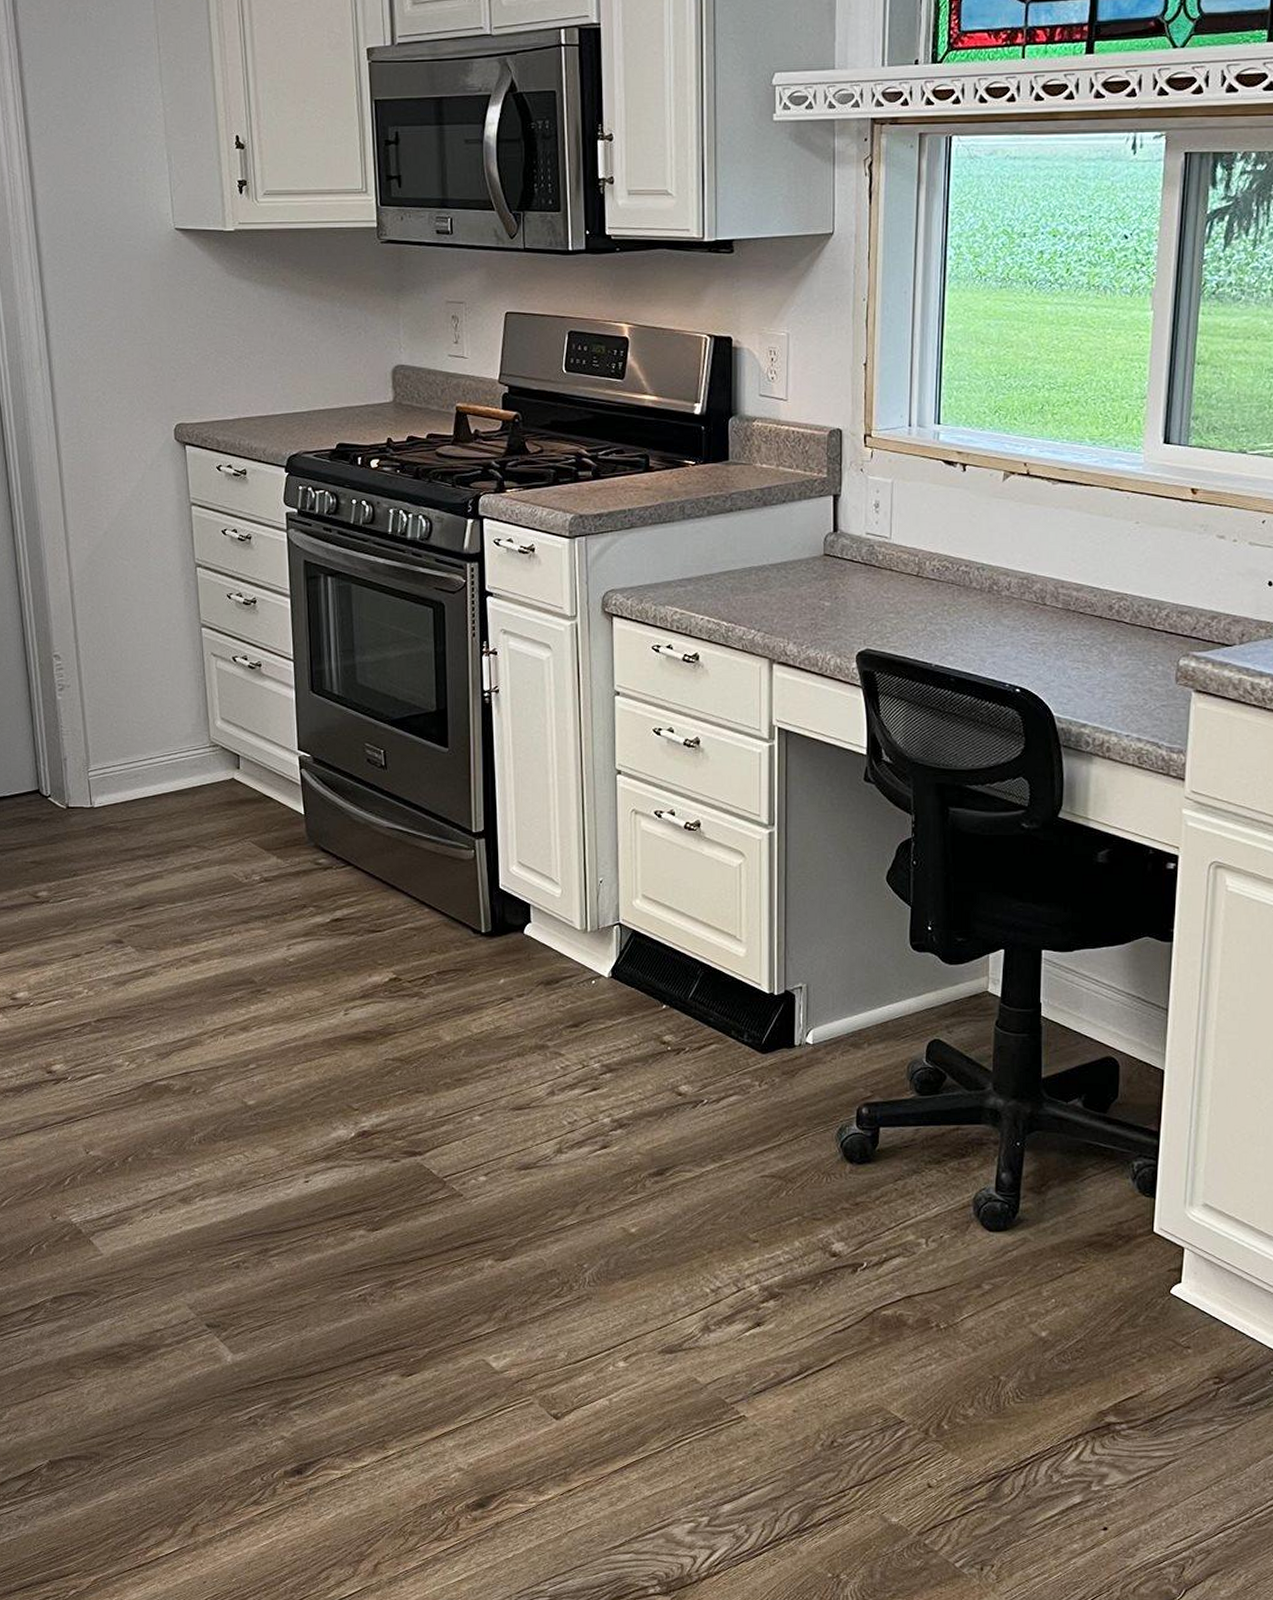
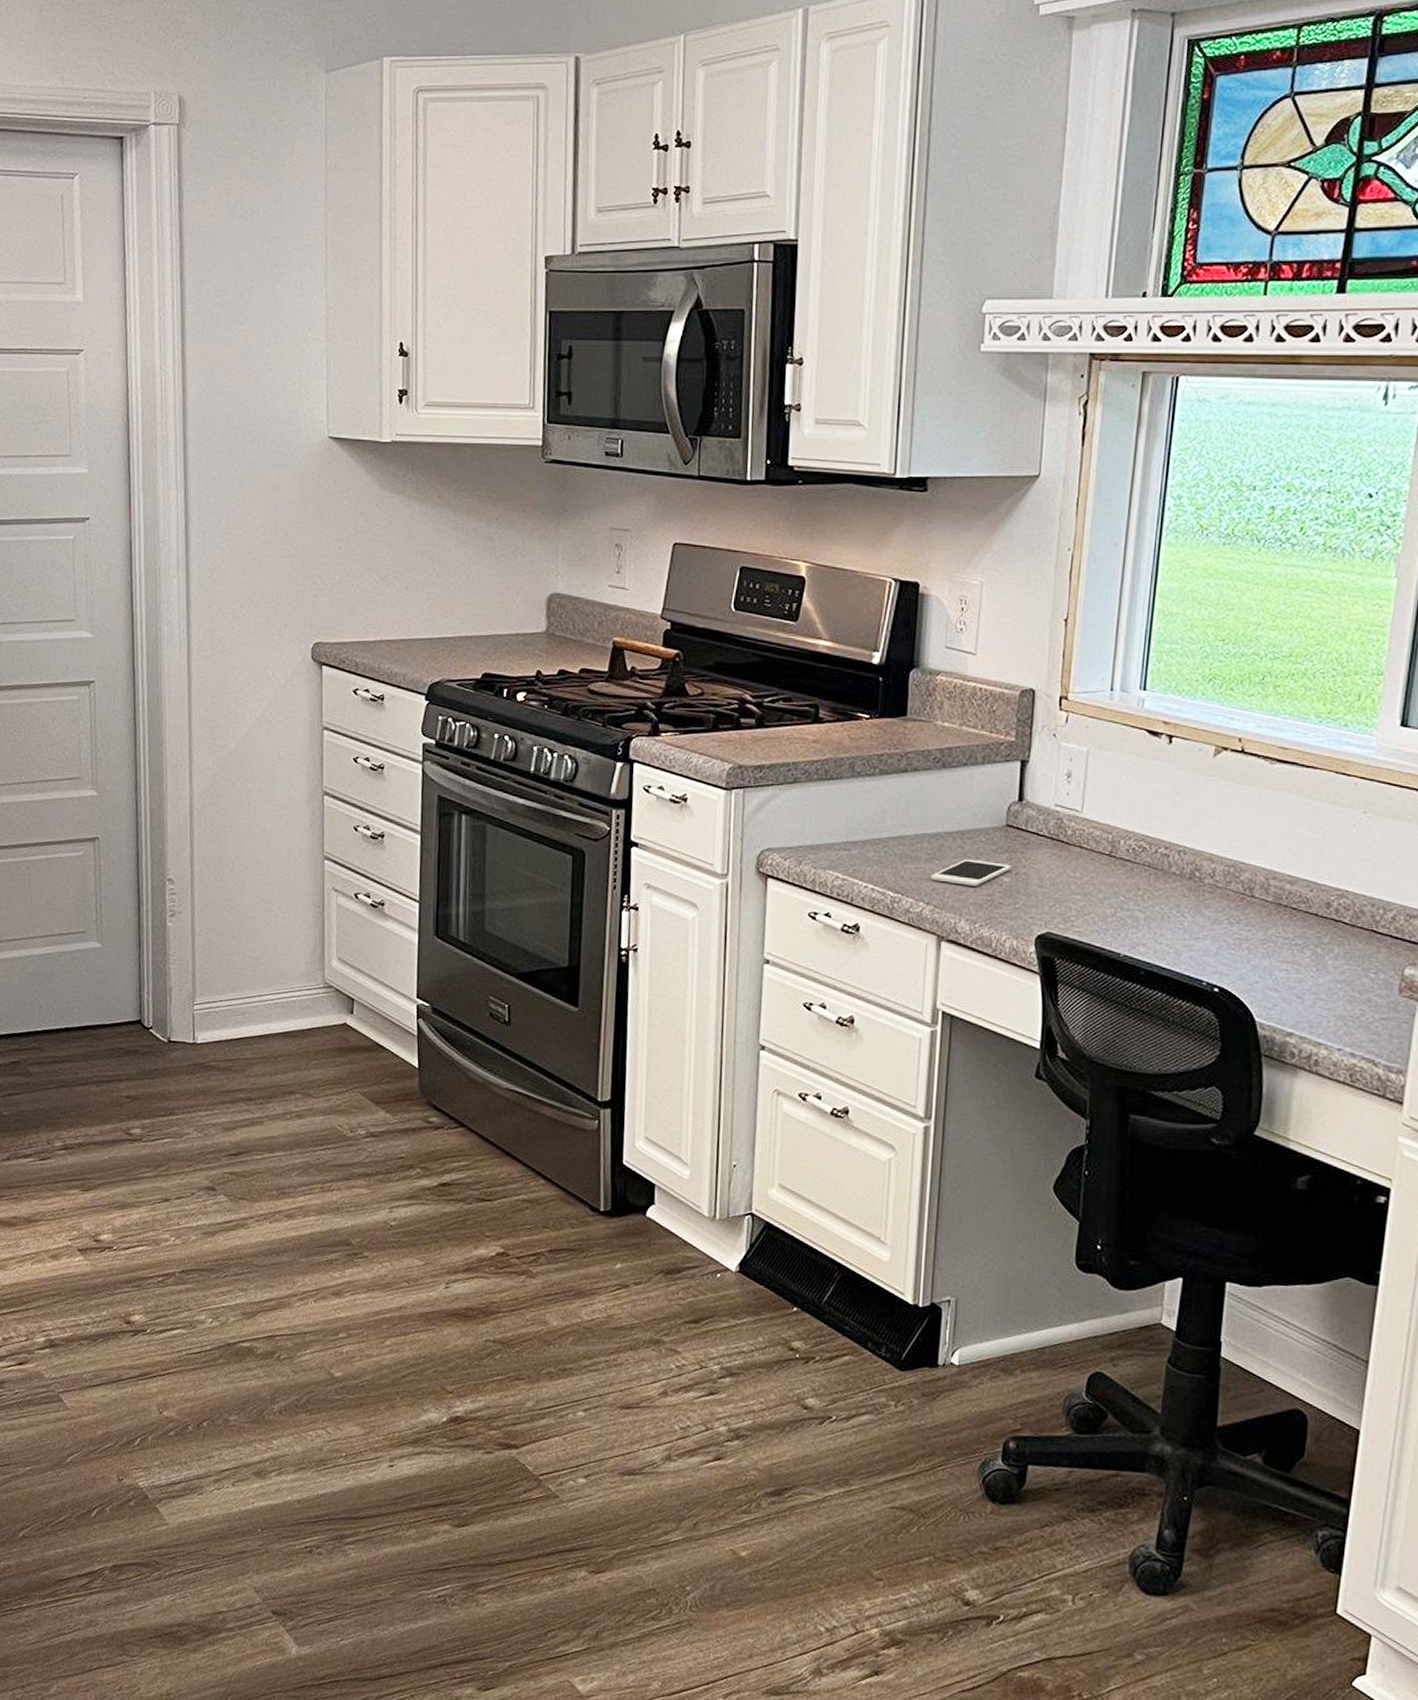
cell phone: none [760,587,831,612] -> present [930,859,1011,886]

